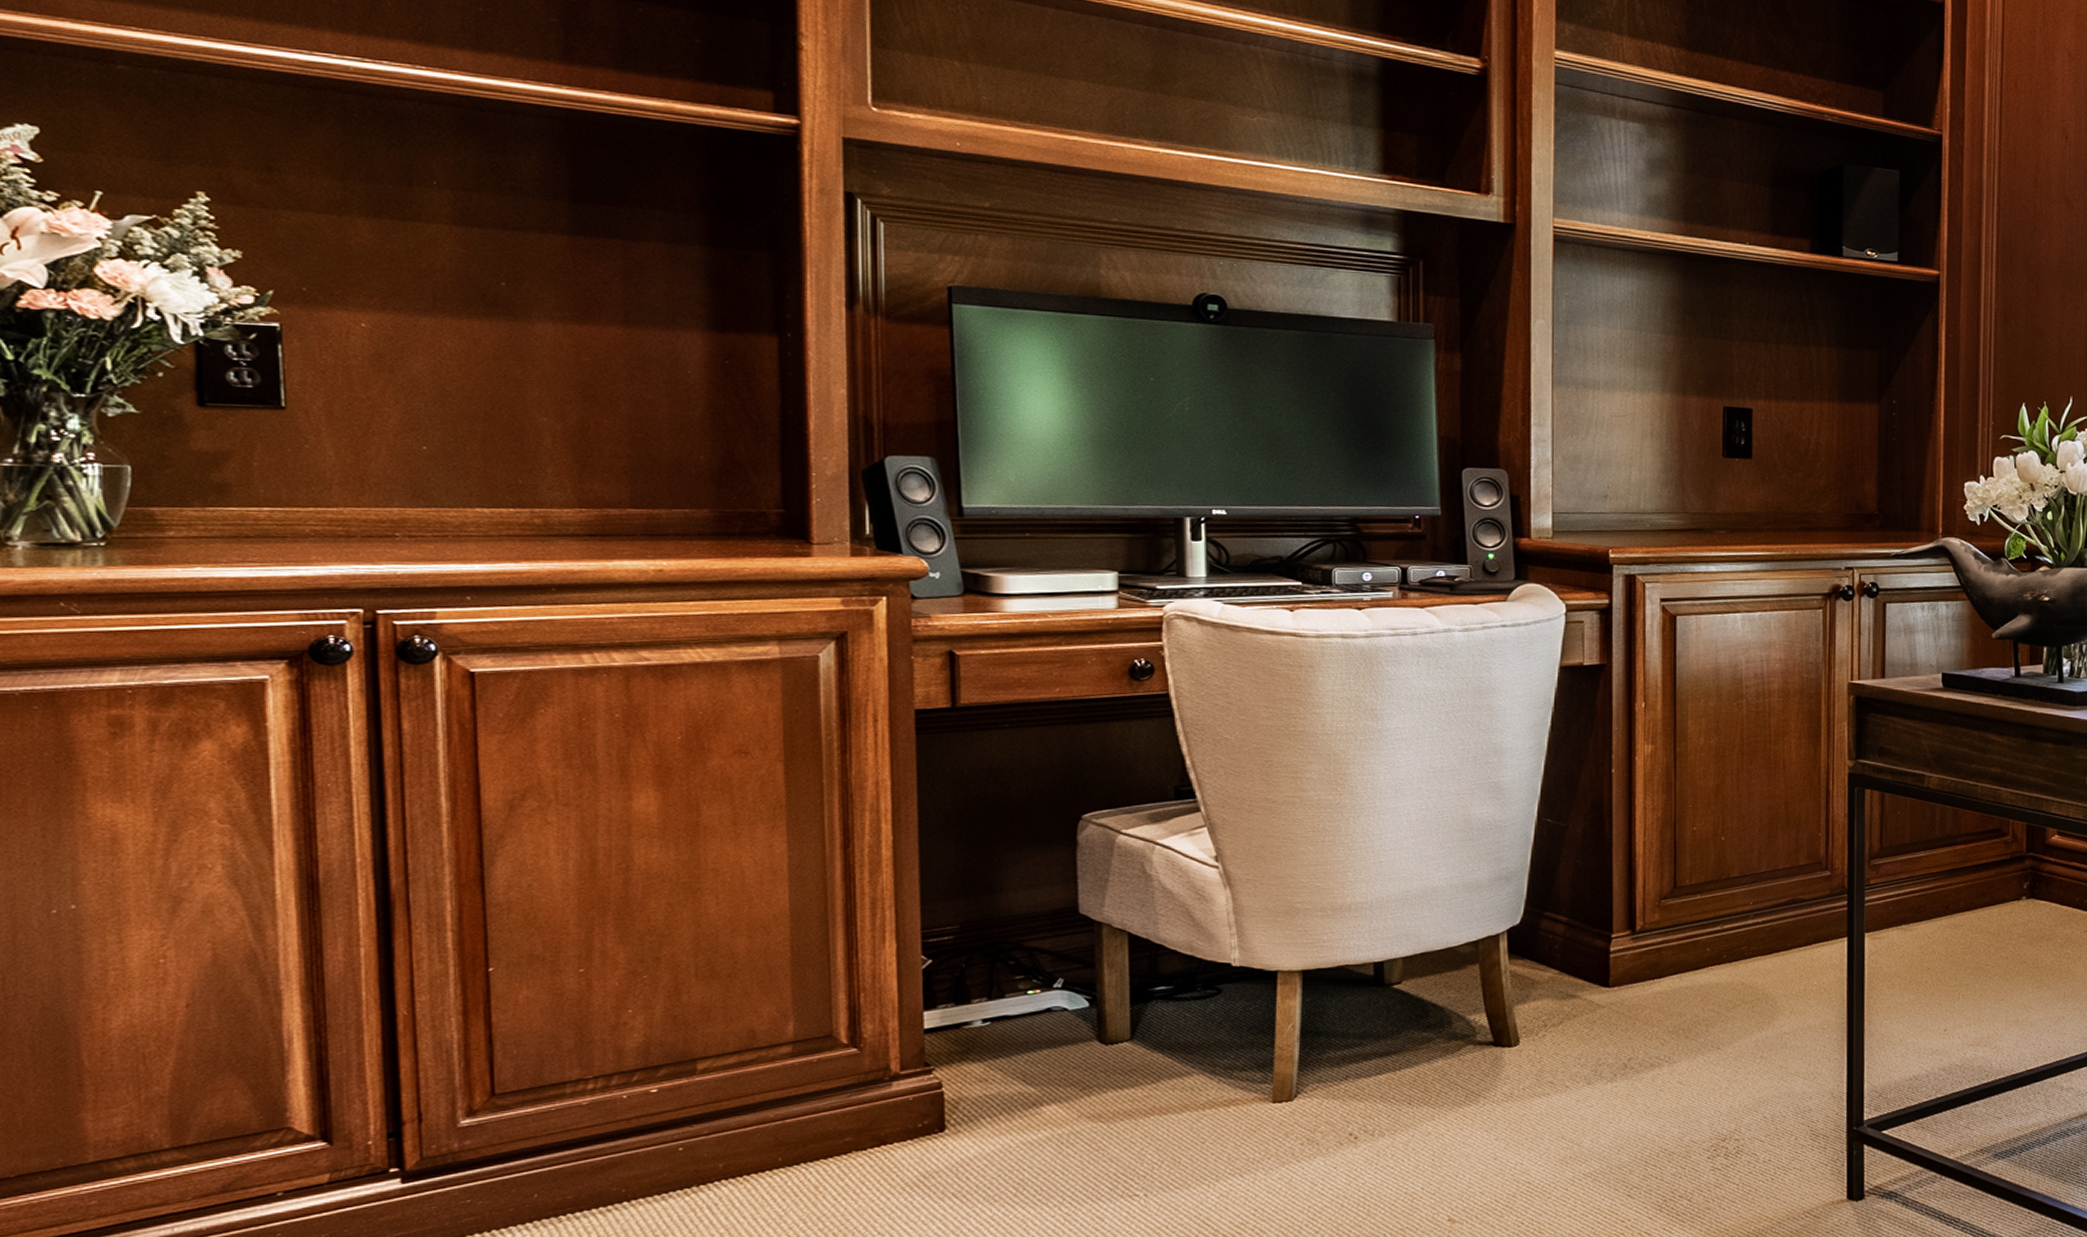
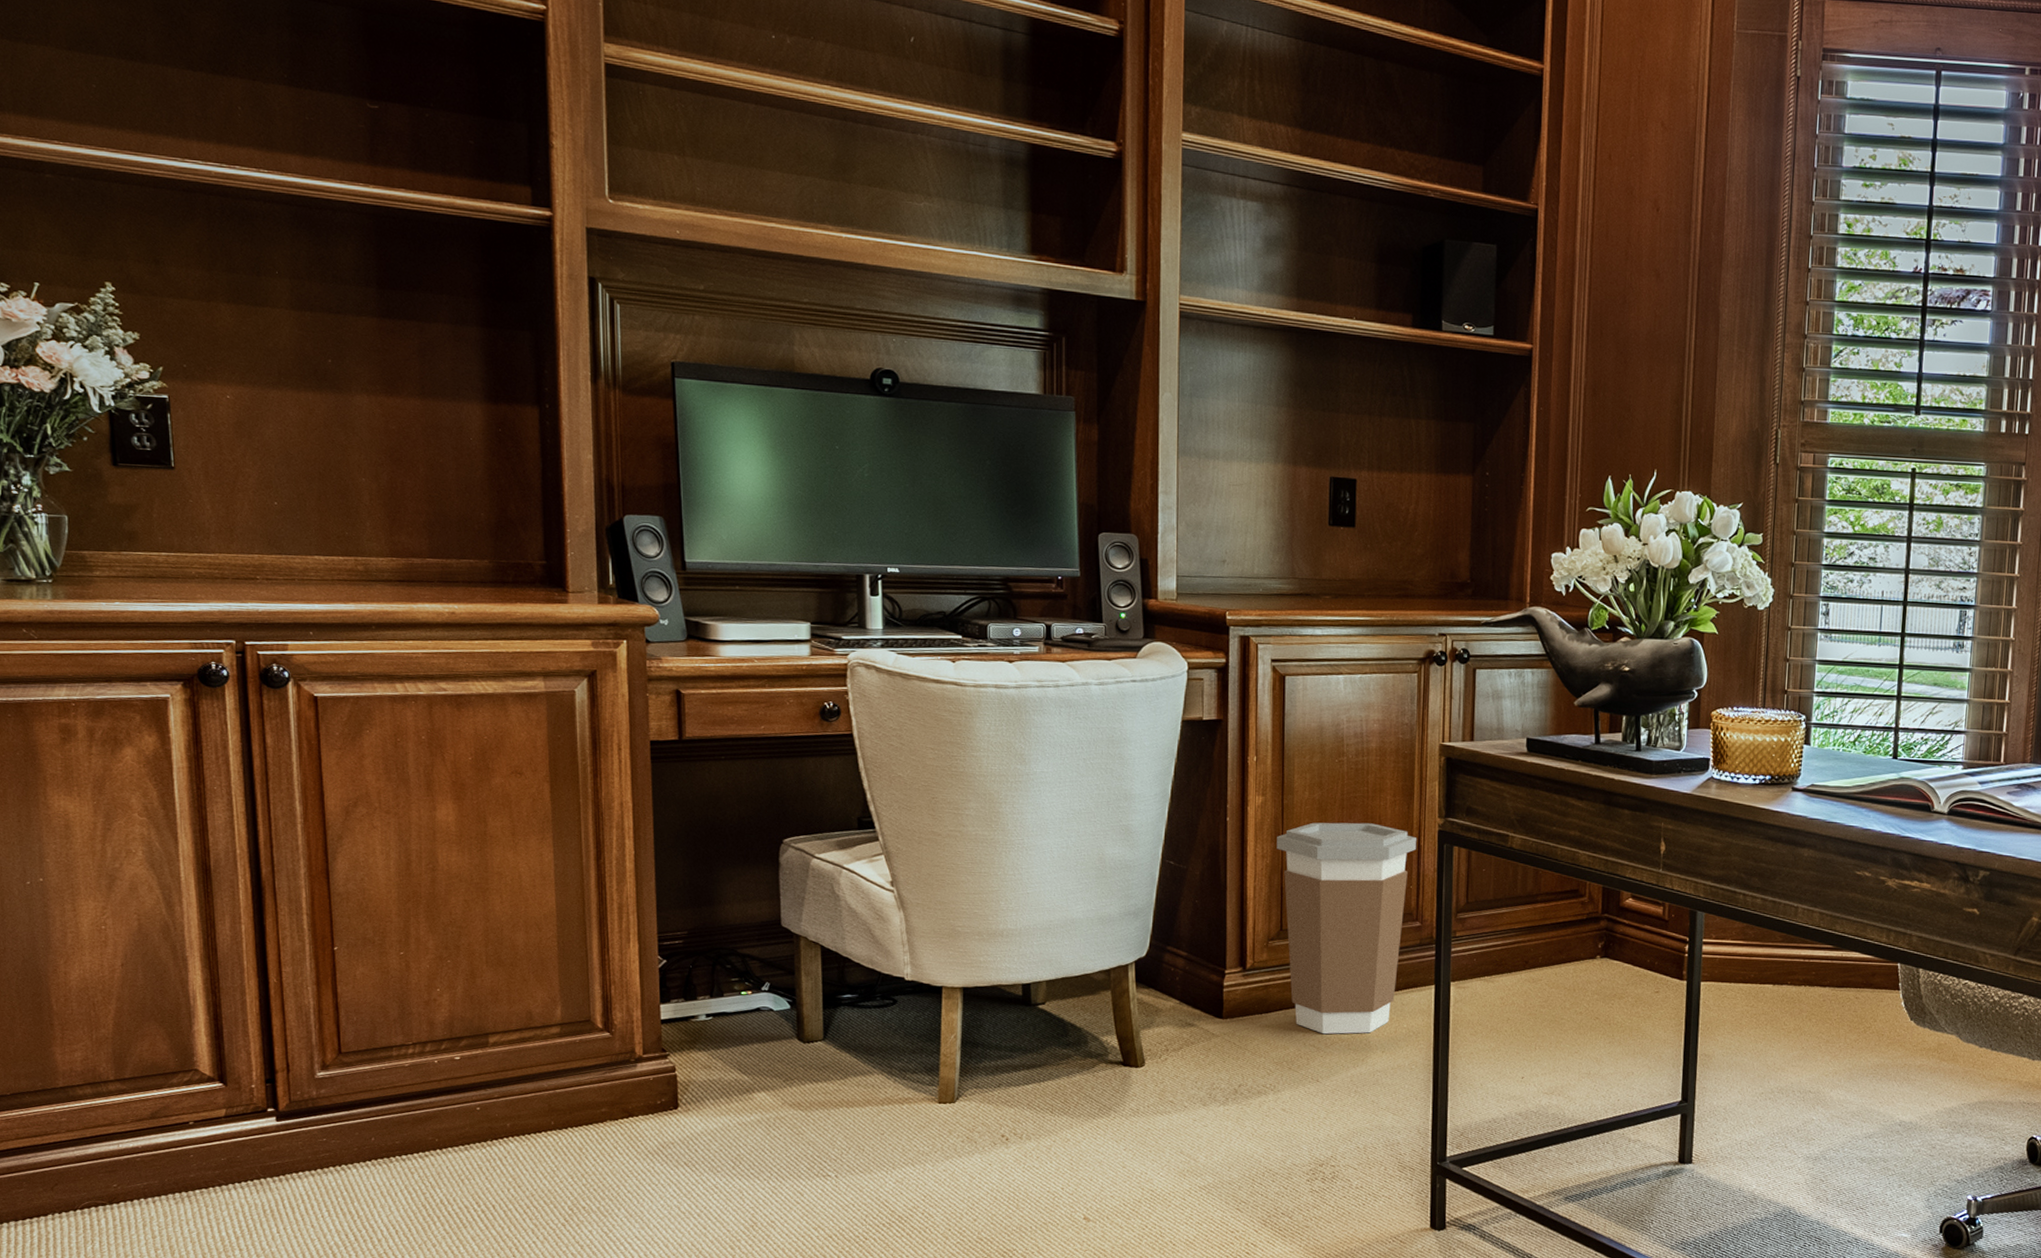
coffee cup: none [1669,768,1825,998] -> present [1276,822,1417,1035]

